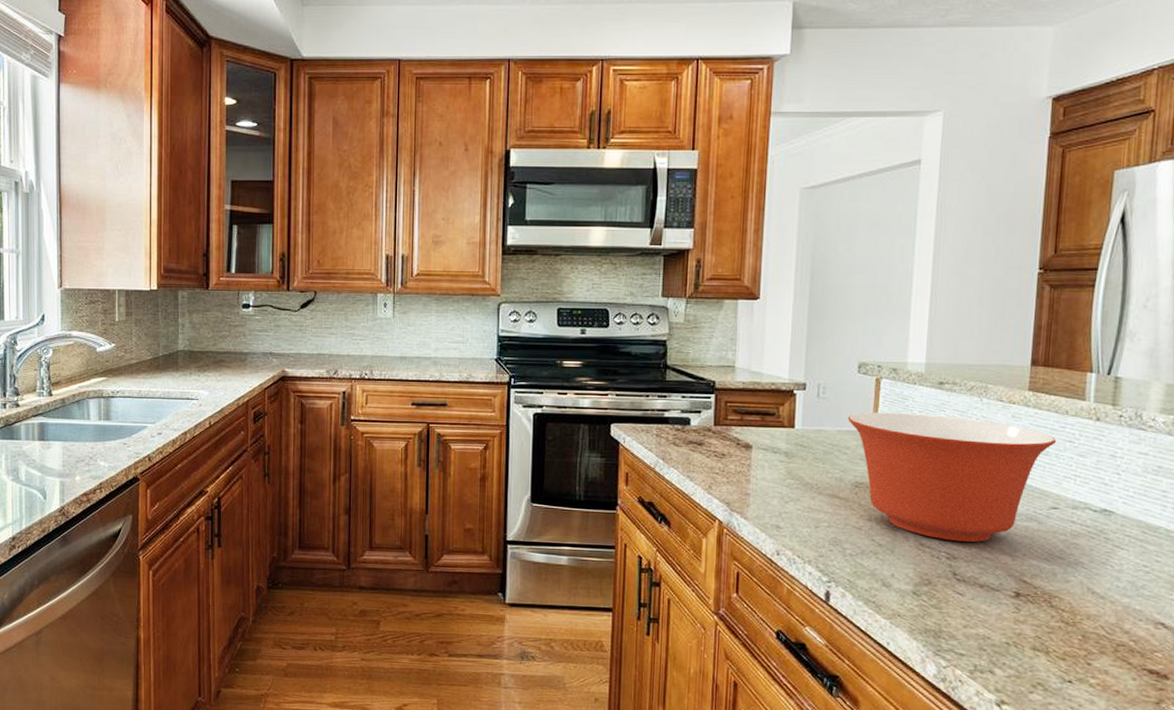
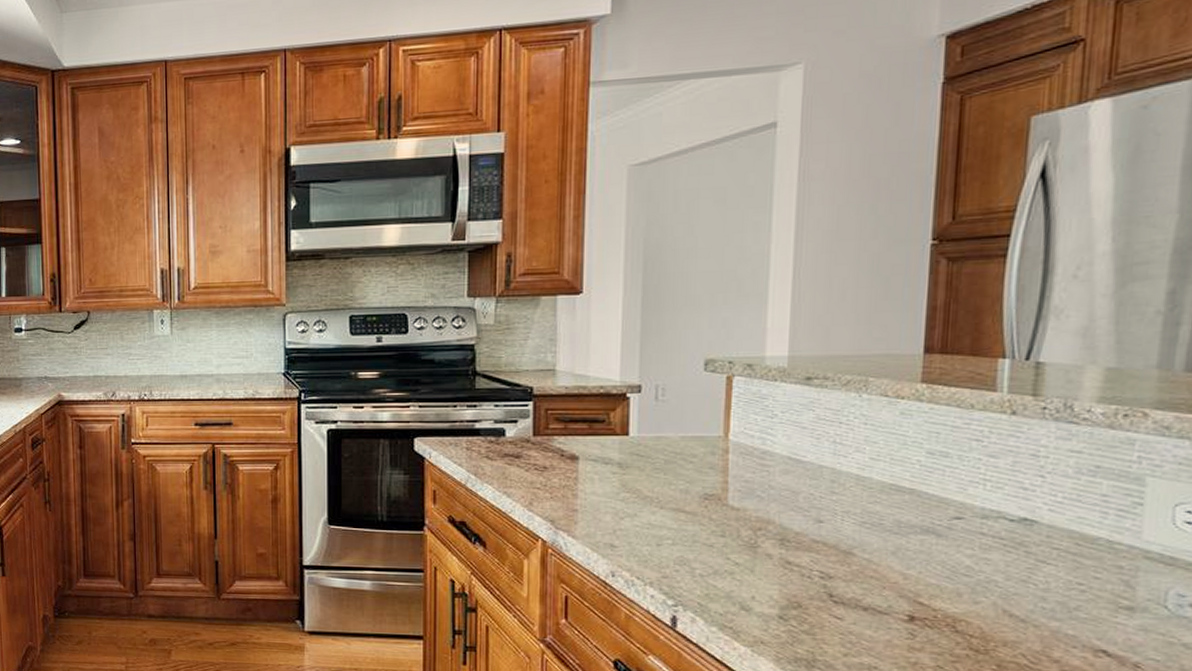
mixing bowl: present [847,412,1057,543] -> none [693,414,960,560]

